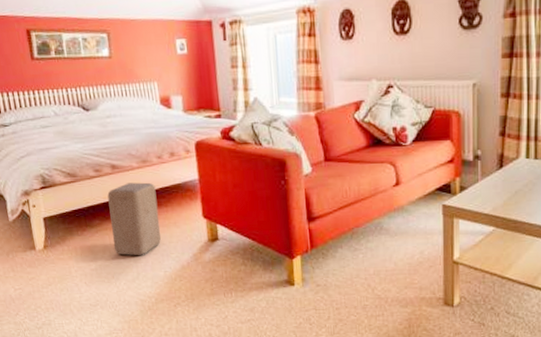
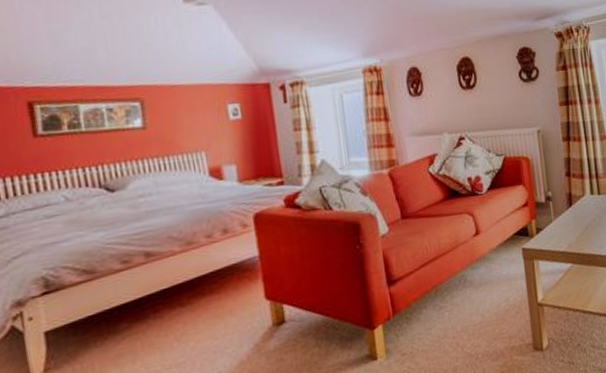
stool: present [107,182,162,255] -> none [139,267,213,362]

